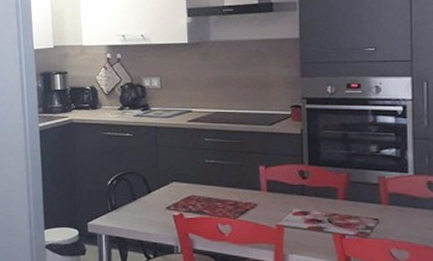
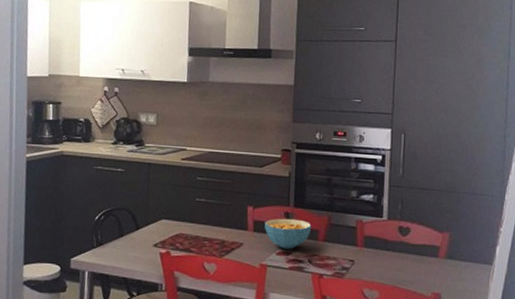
cereal bowl: none [279,177,329,209] -> present [265,218,312,250]

